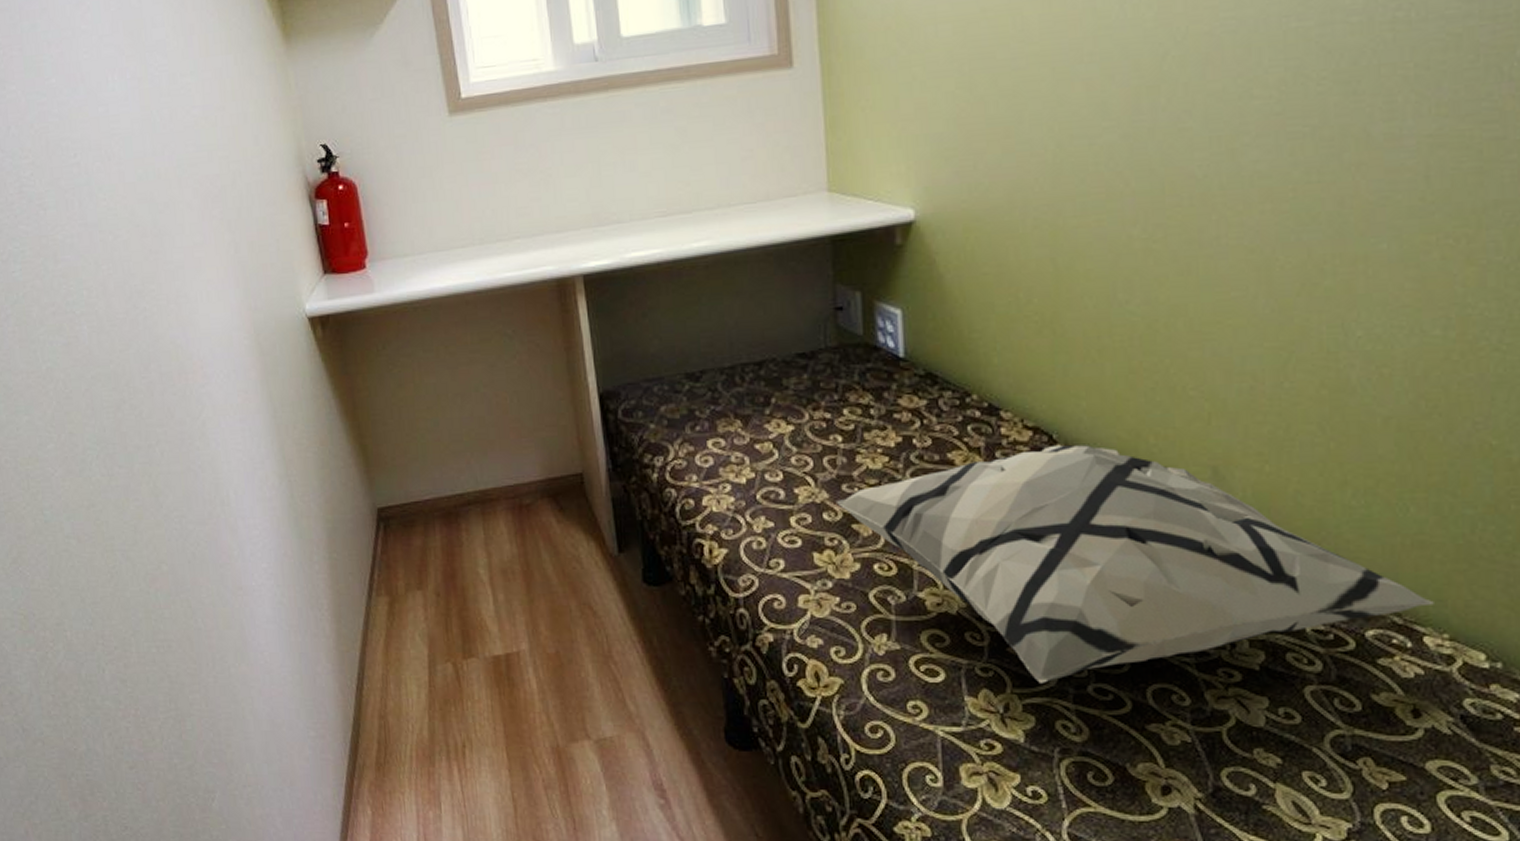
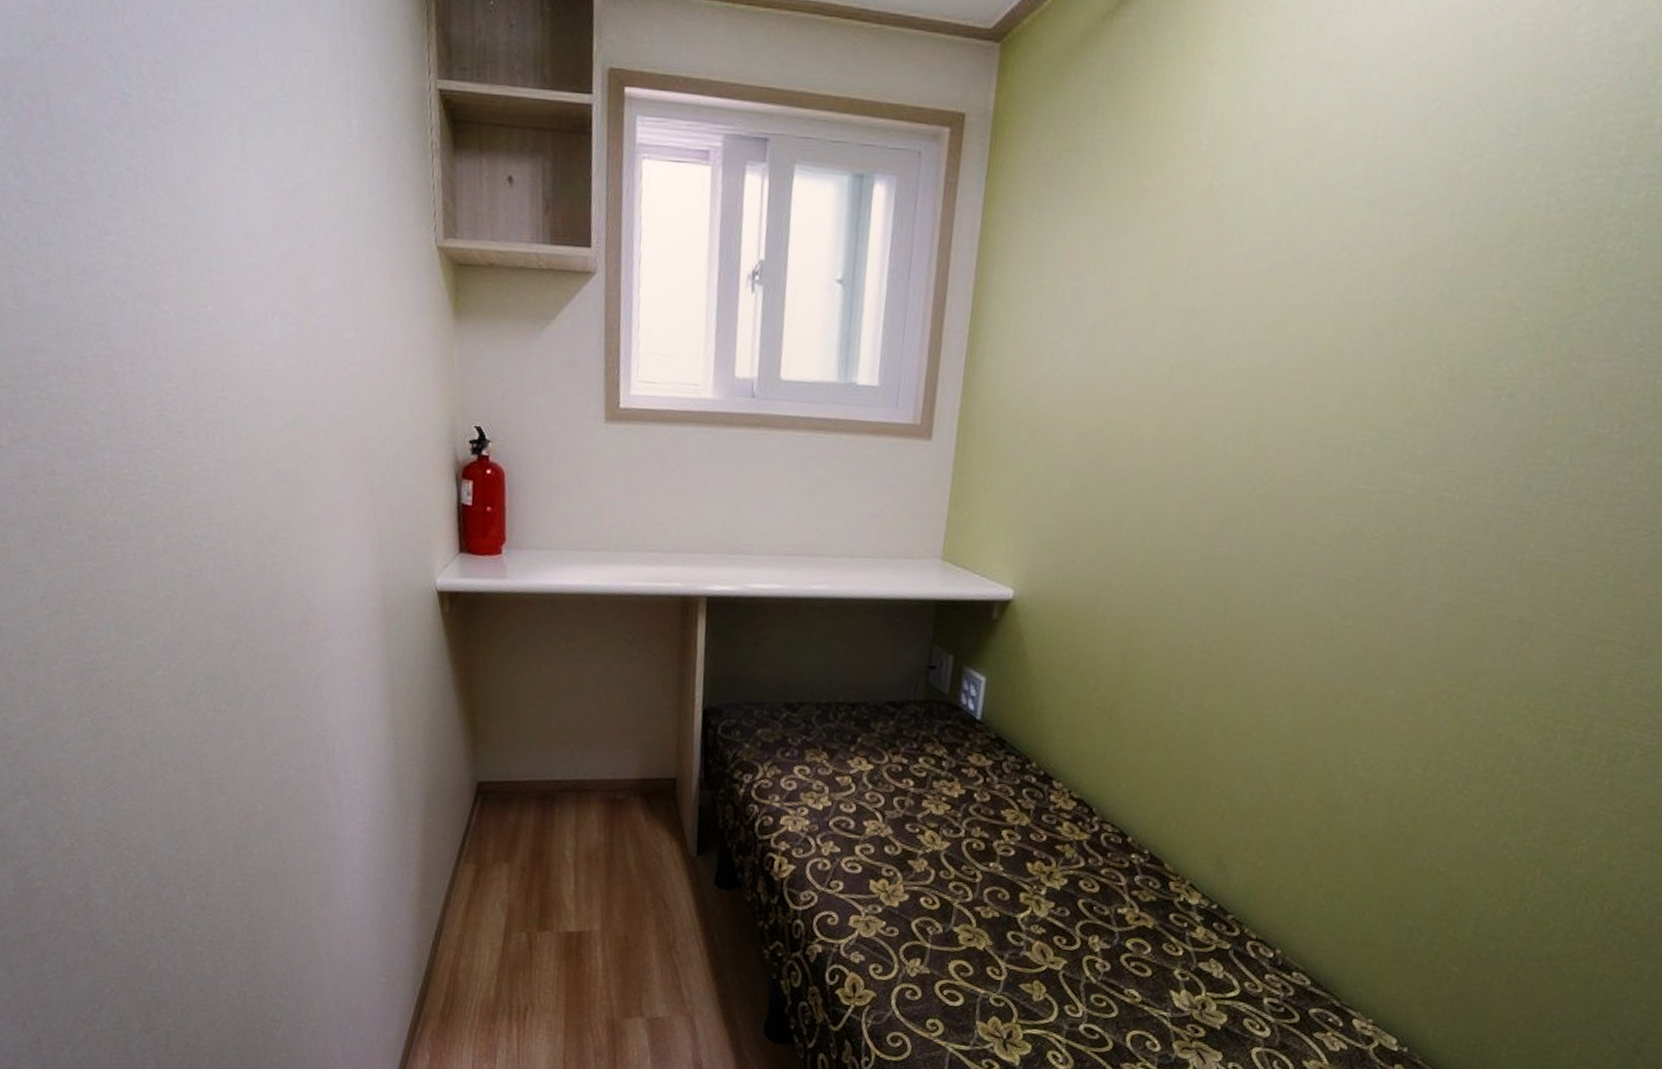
decorative pillow: present [835,445,1434,683] -> none [897,817,1367,1018]

